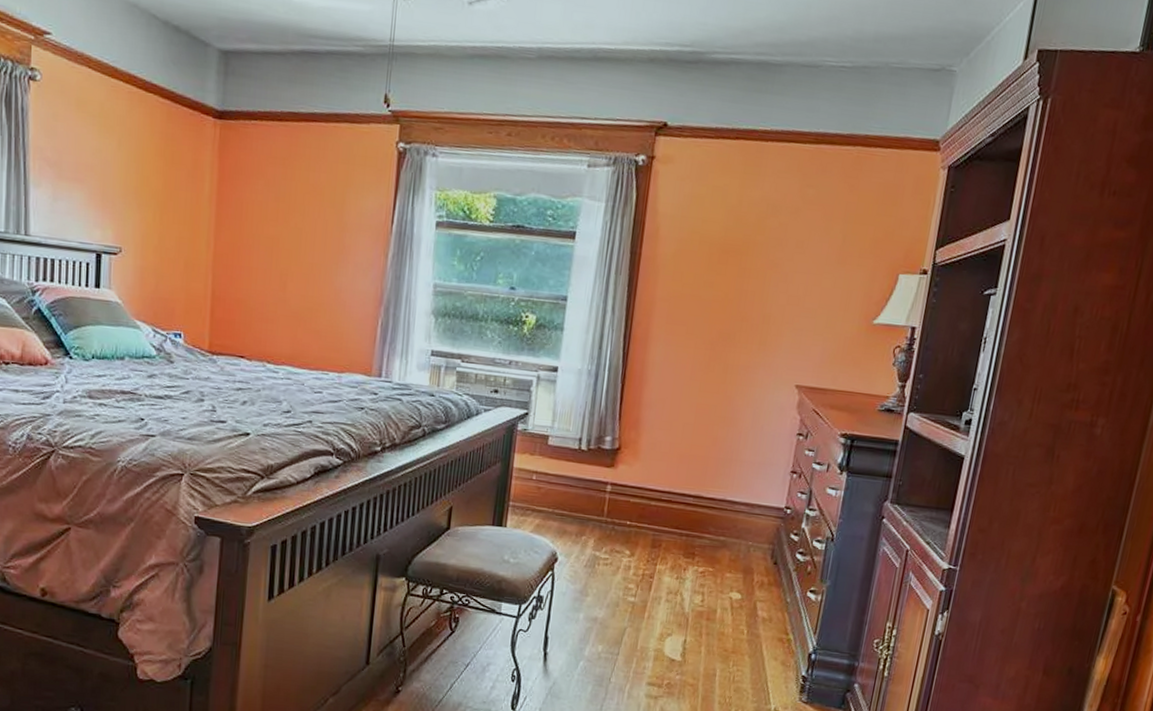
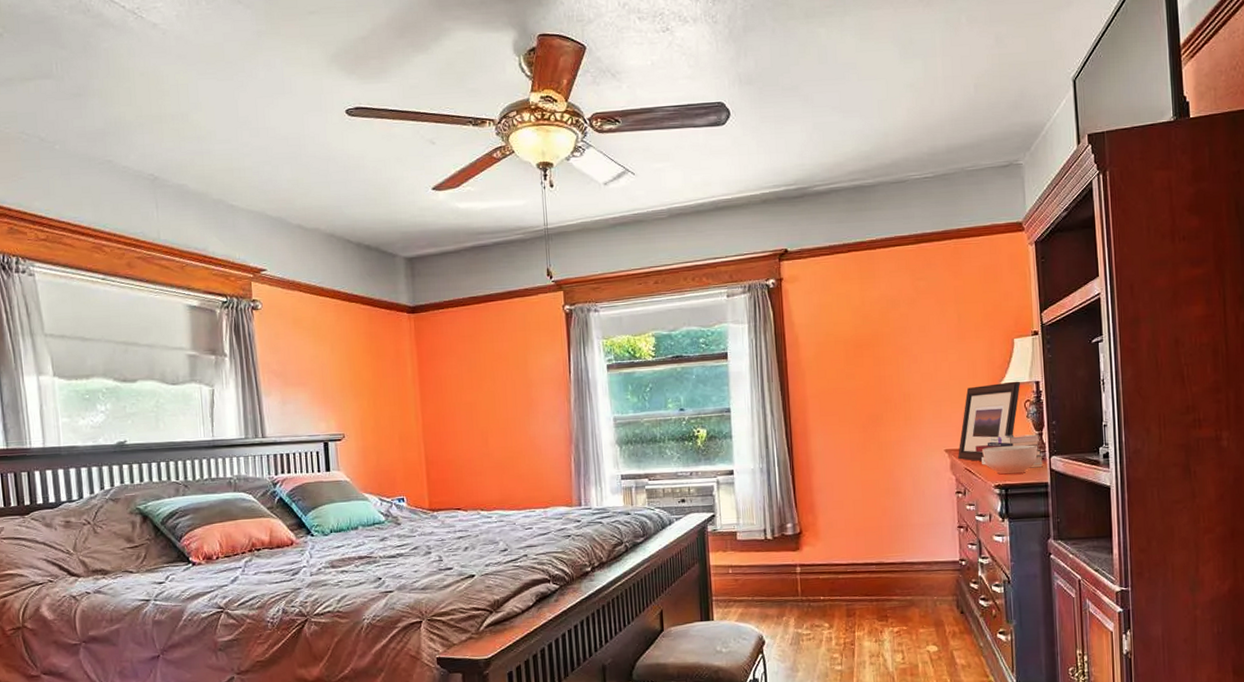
picture frame: none [808,320,896,404] -> present [958,381,1021,461]
books: none [828,379,901,423] -> present [975,434,1044,468]
bowl: none [835,390,898,426] -> present [982,444,1038,475]

